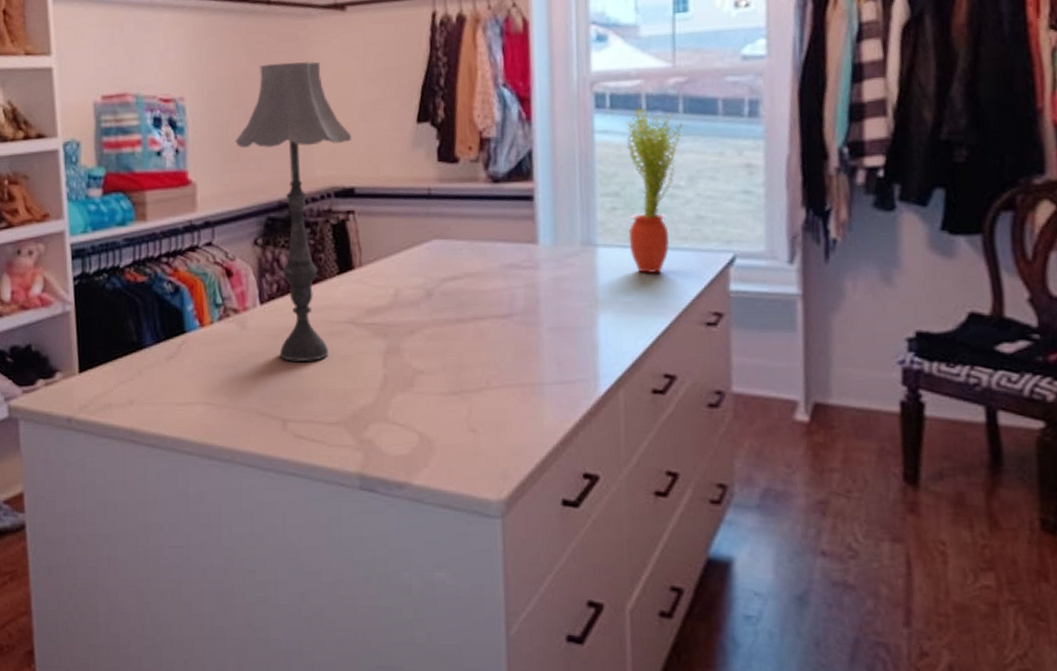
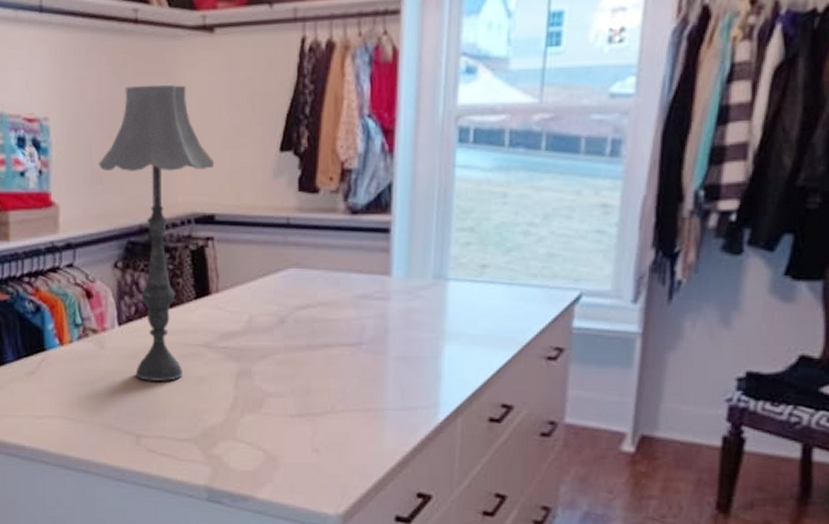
potted plant: present [626,108,683,274] -> none [479,143,544,309]

